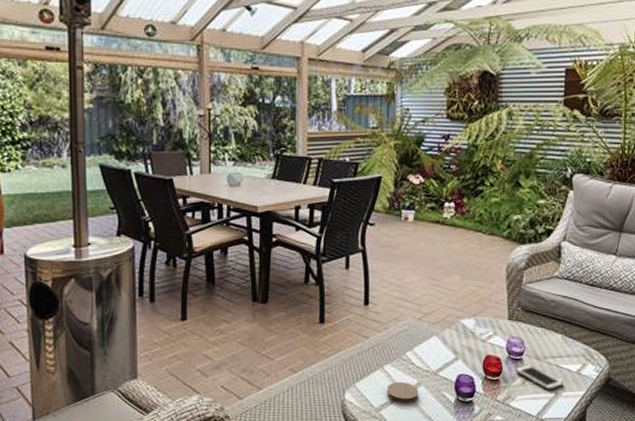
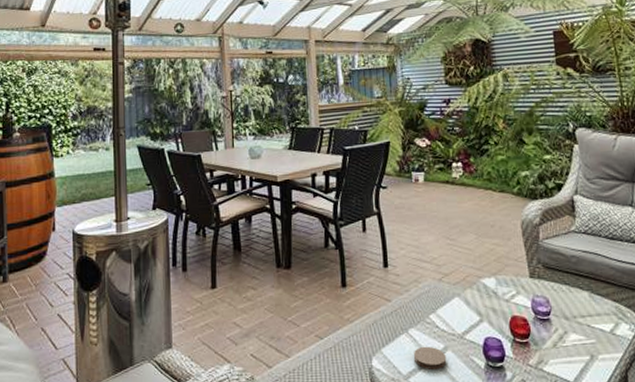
cell phone: present [515,364,564,391] -> none [544,325,599,353]

